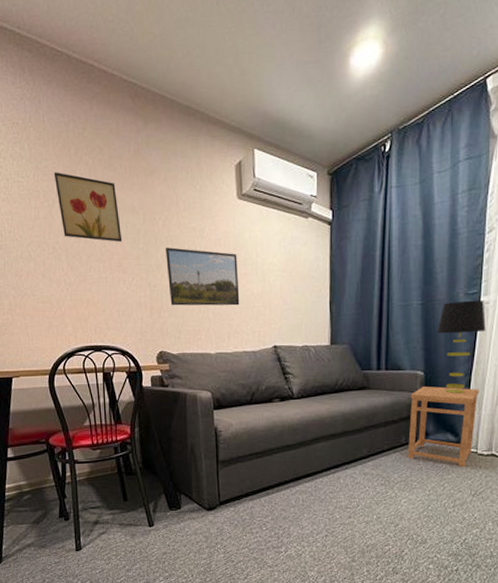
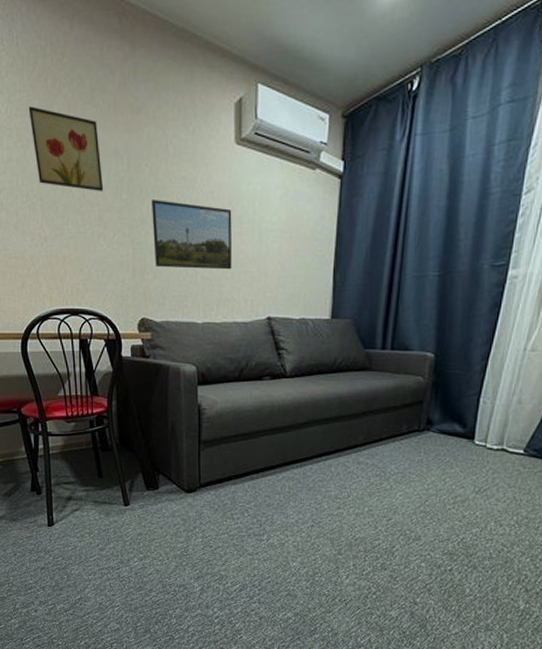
side table: present [407,386,480,467] -> none [407,369,496,461]
table lamp: present [437,300,486,393] -> none [453,273,512,380]

